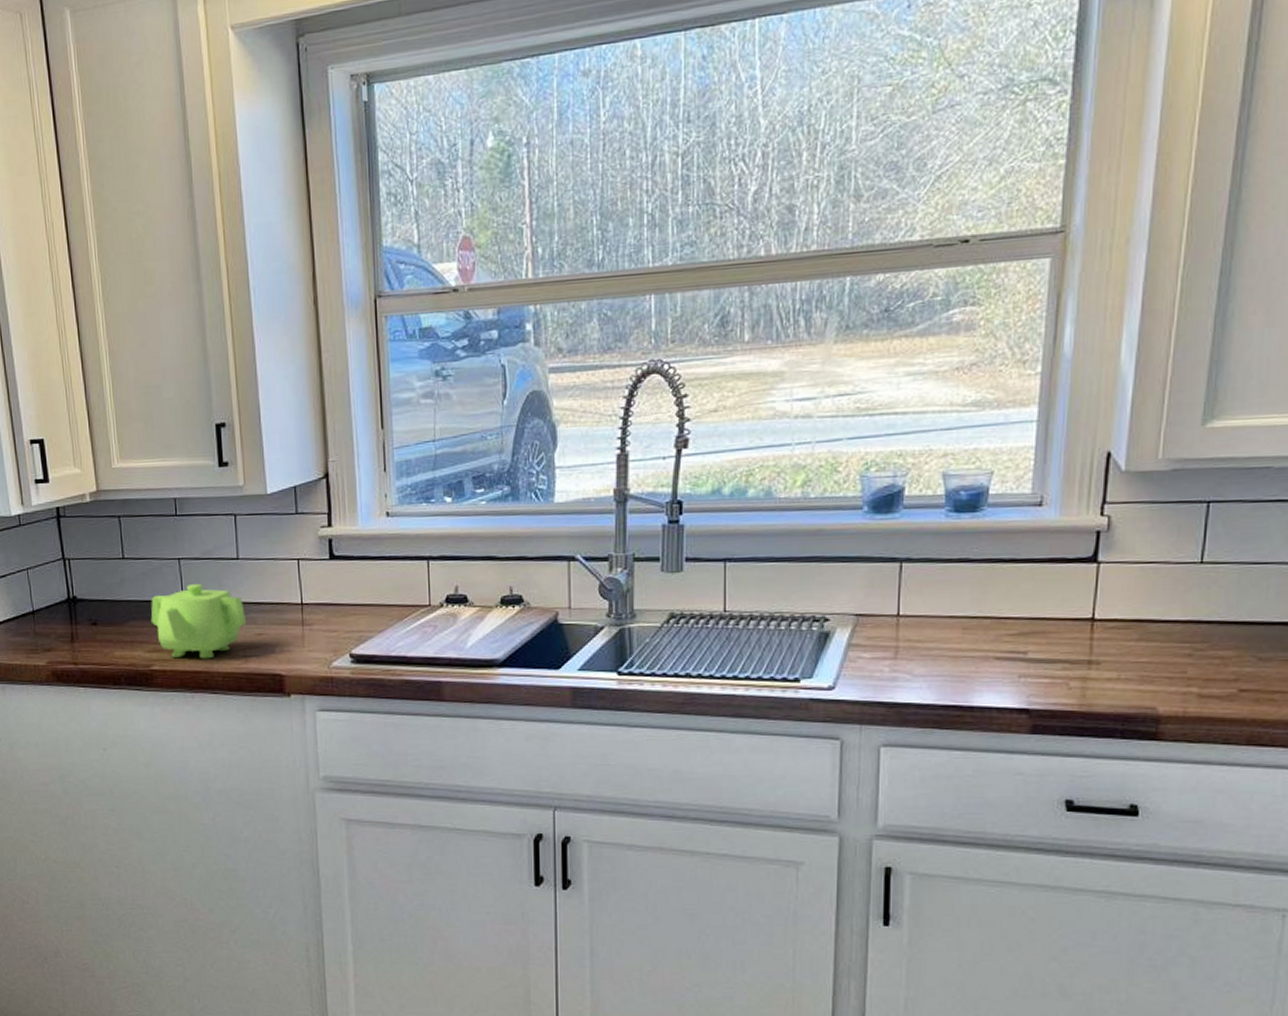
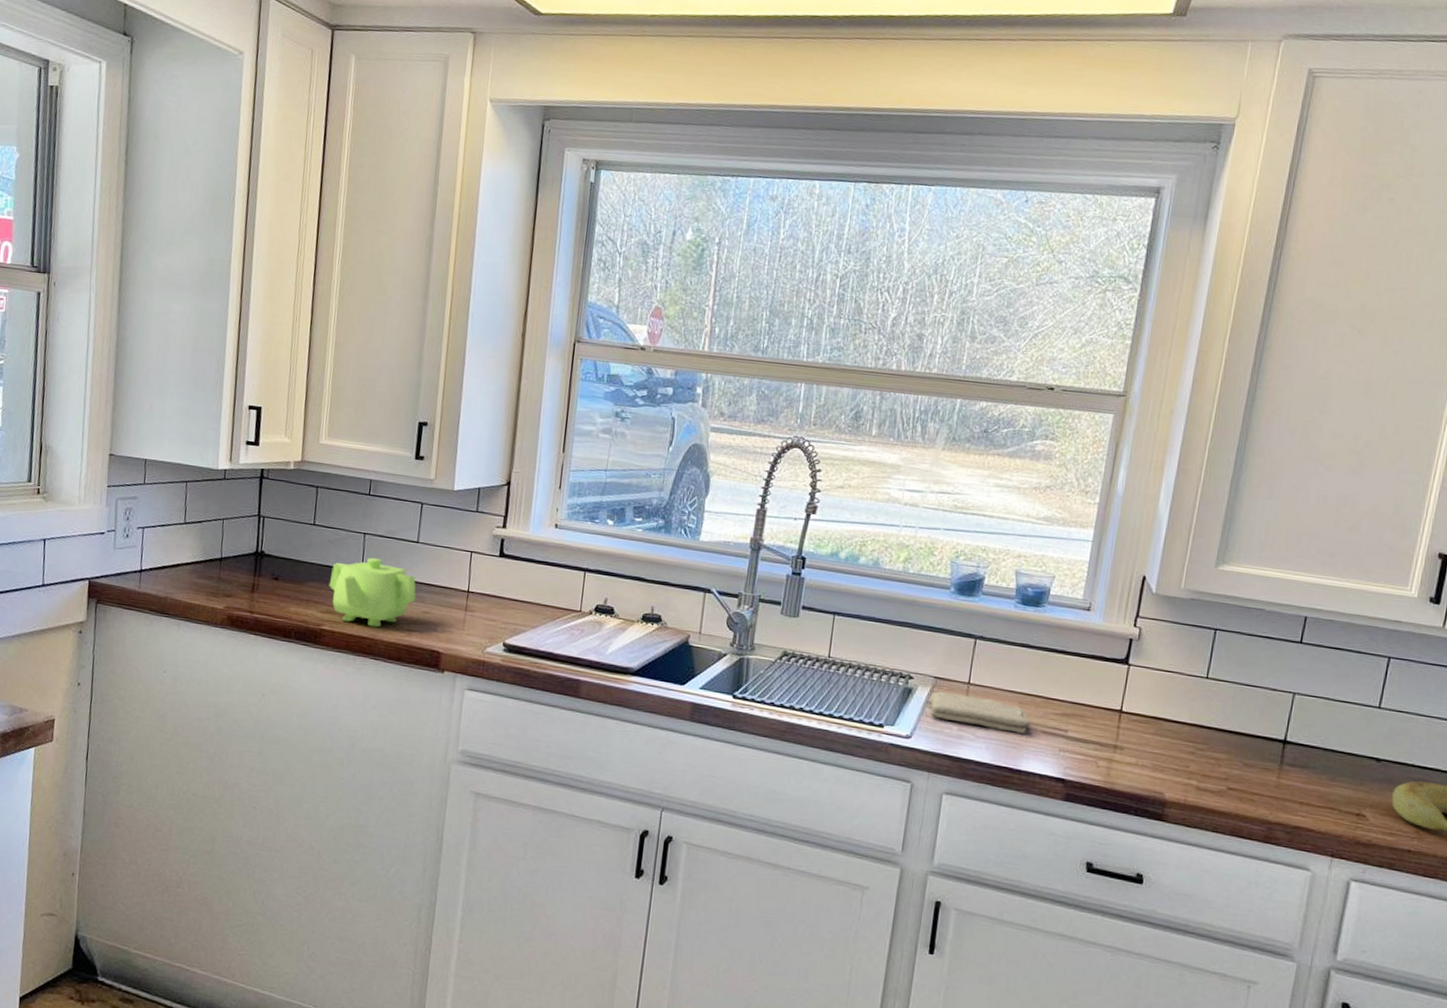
washcloth: none [852,629,979,665] -> present [929,692,1030,734]

